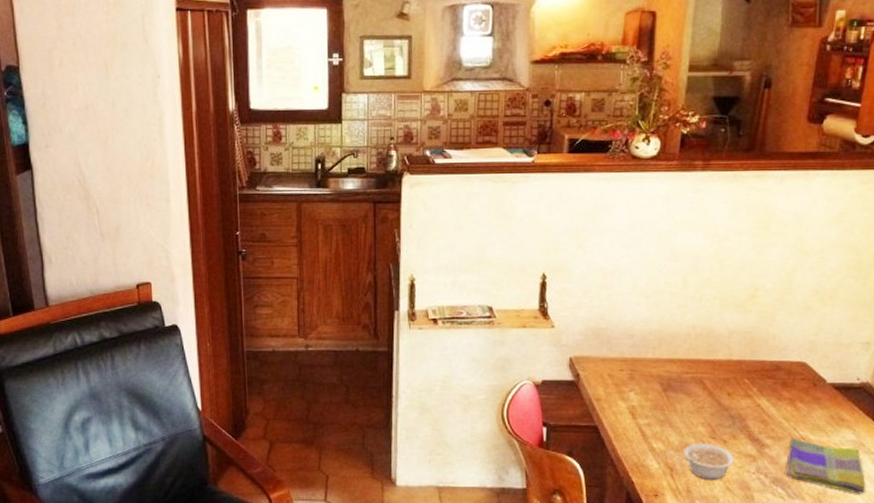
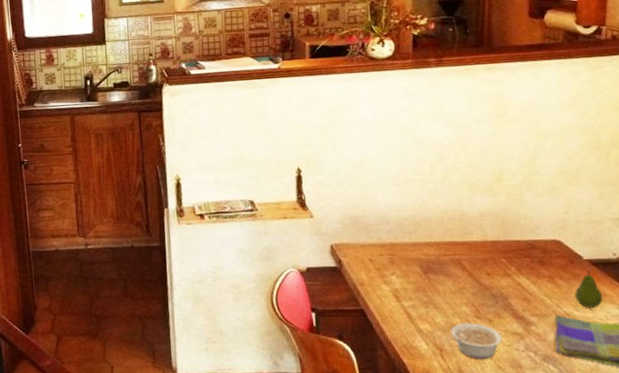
fruit: none [813,394,841,432] -> present [574,270,603,308]

